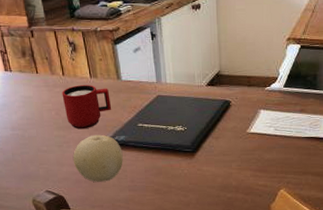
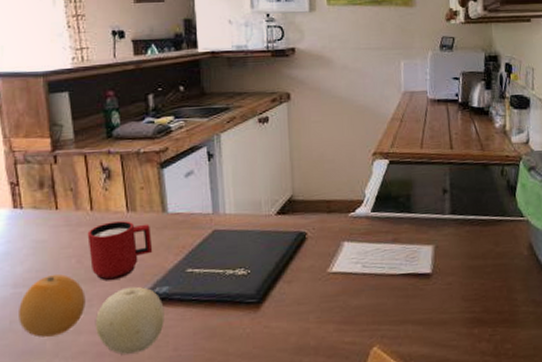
fruit: none [17,122,65,166] -> present [19,273,86,338]

